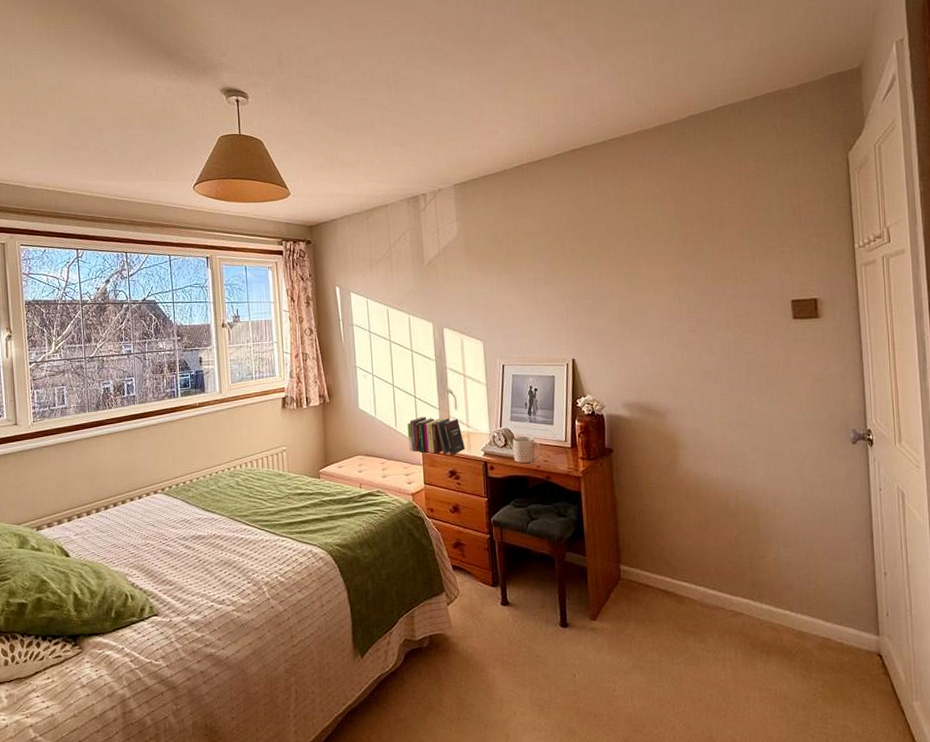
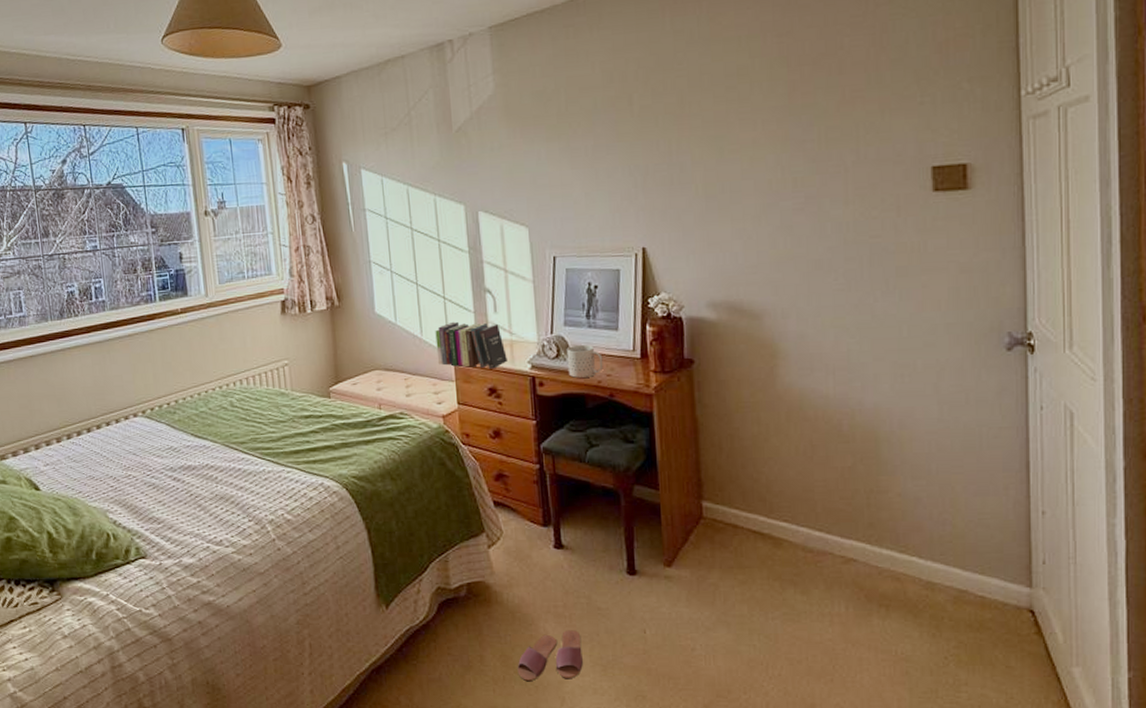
slippers: none [470,675,524,721] -> present [517,630,583,682]

